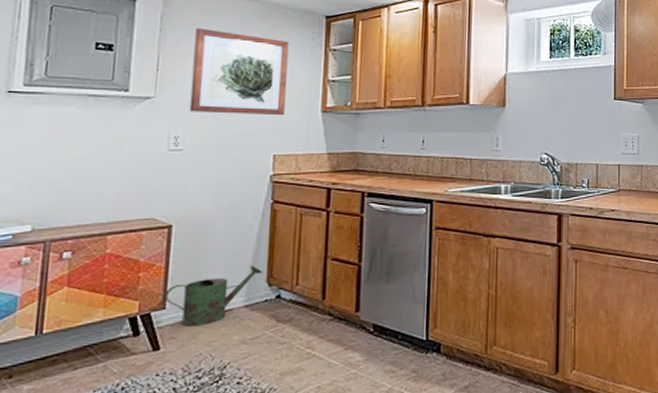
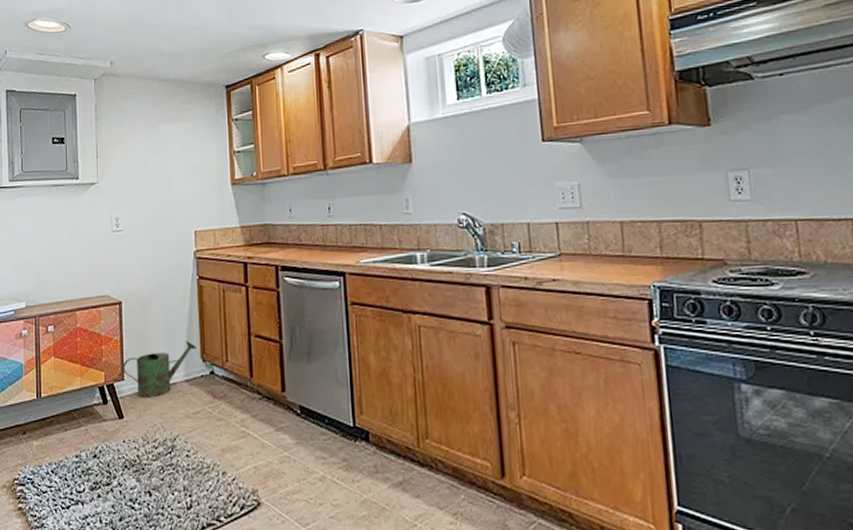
wall art: present [189,27,289,116] -> none [122,113,199,194]

